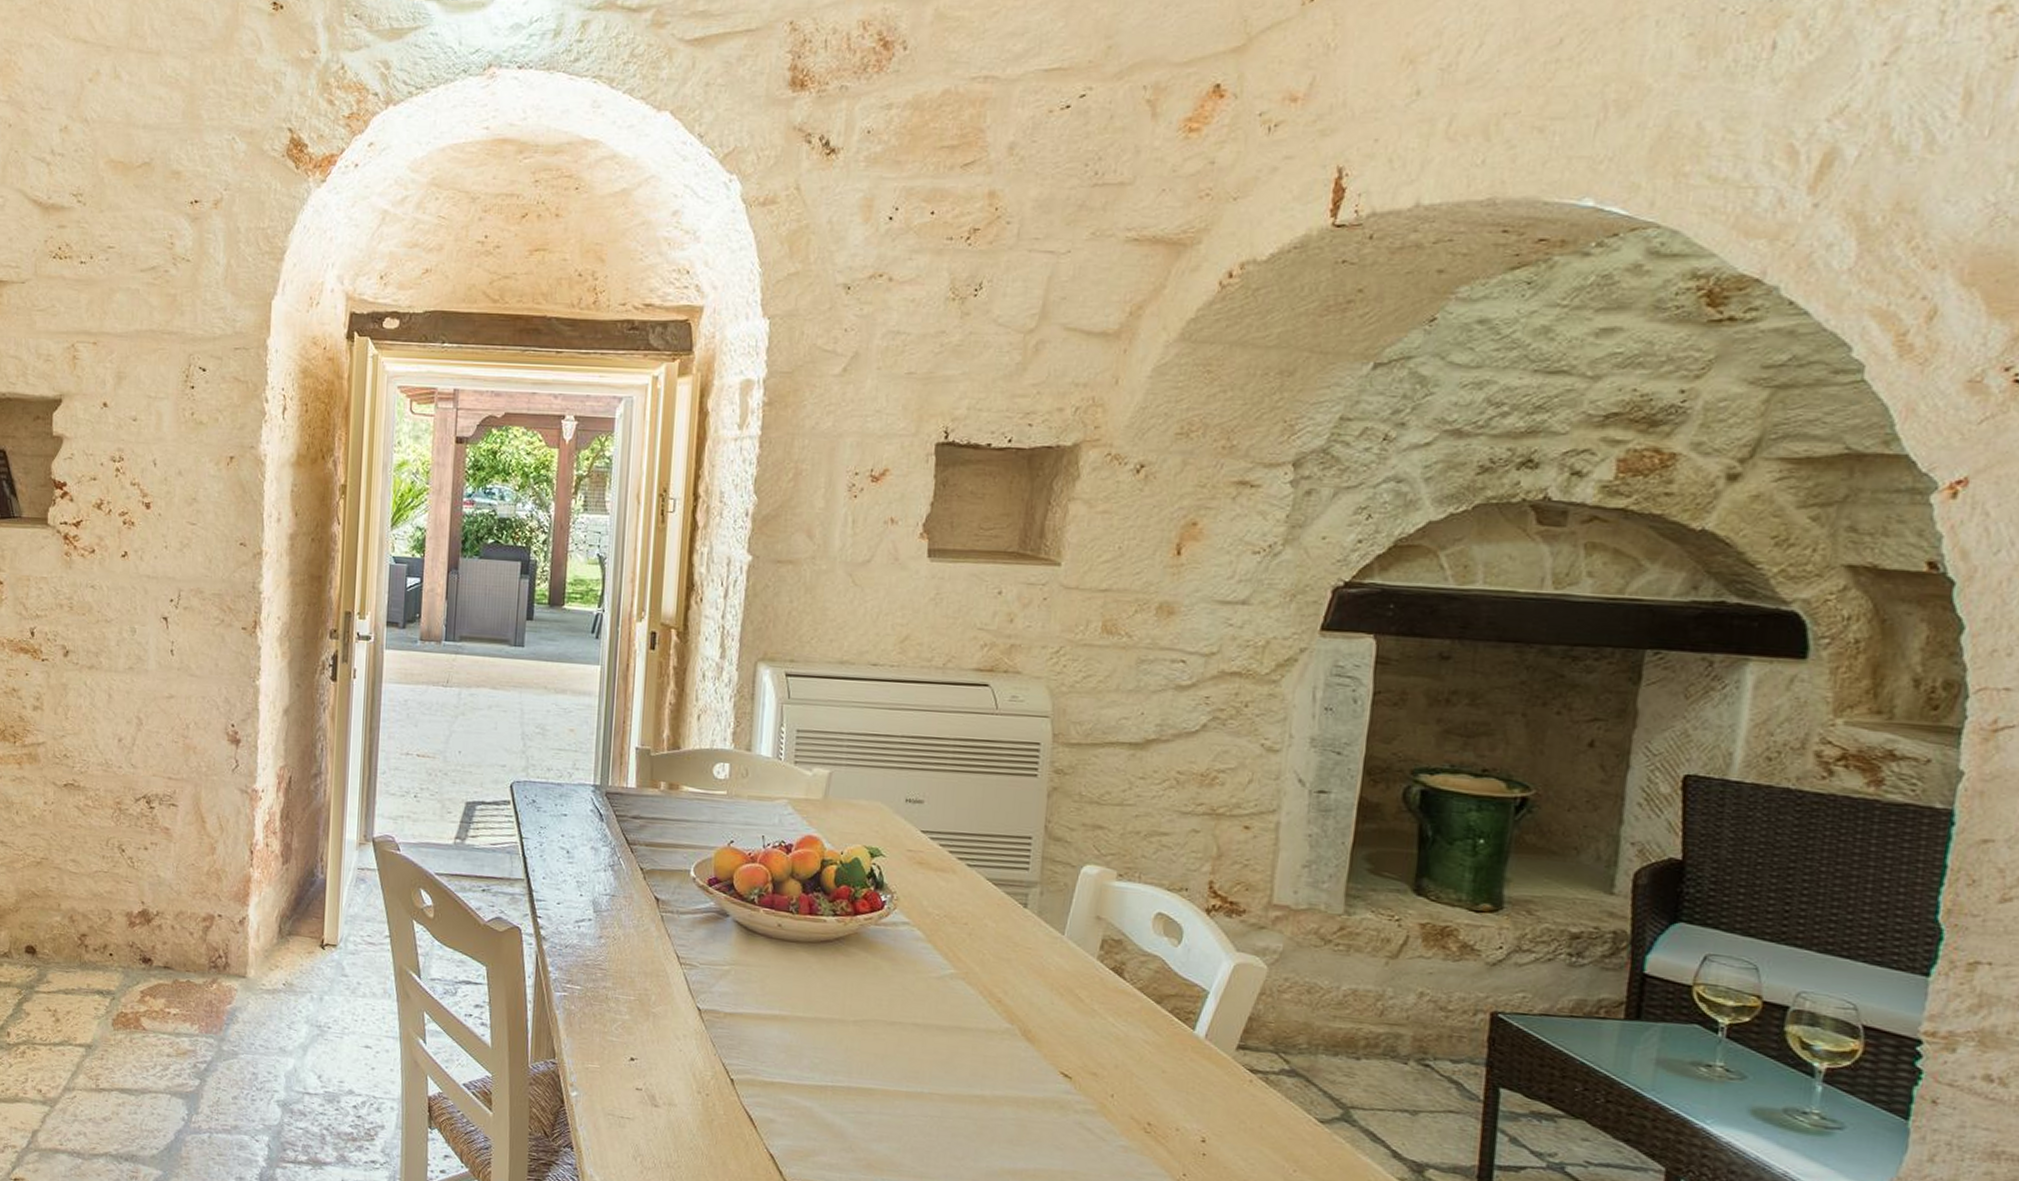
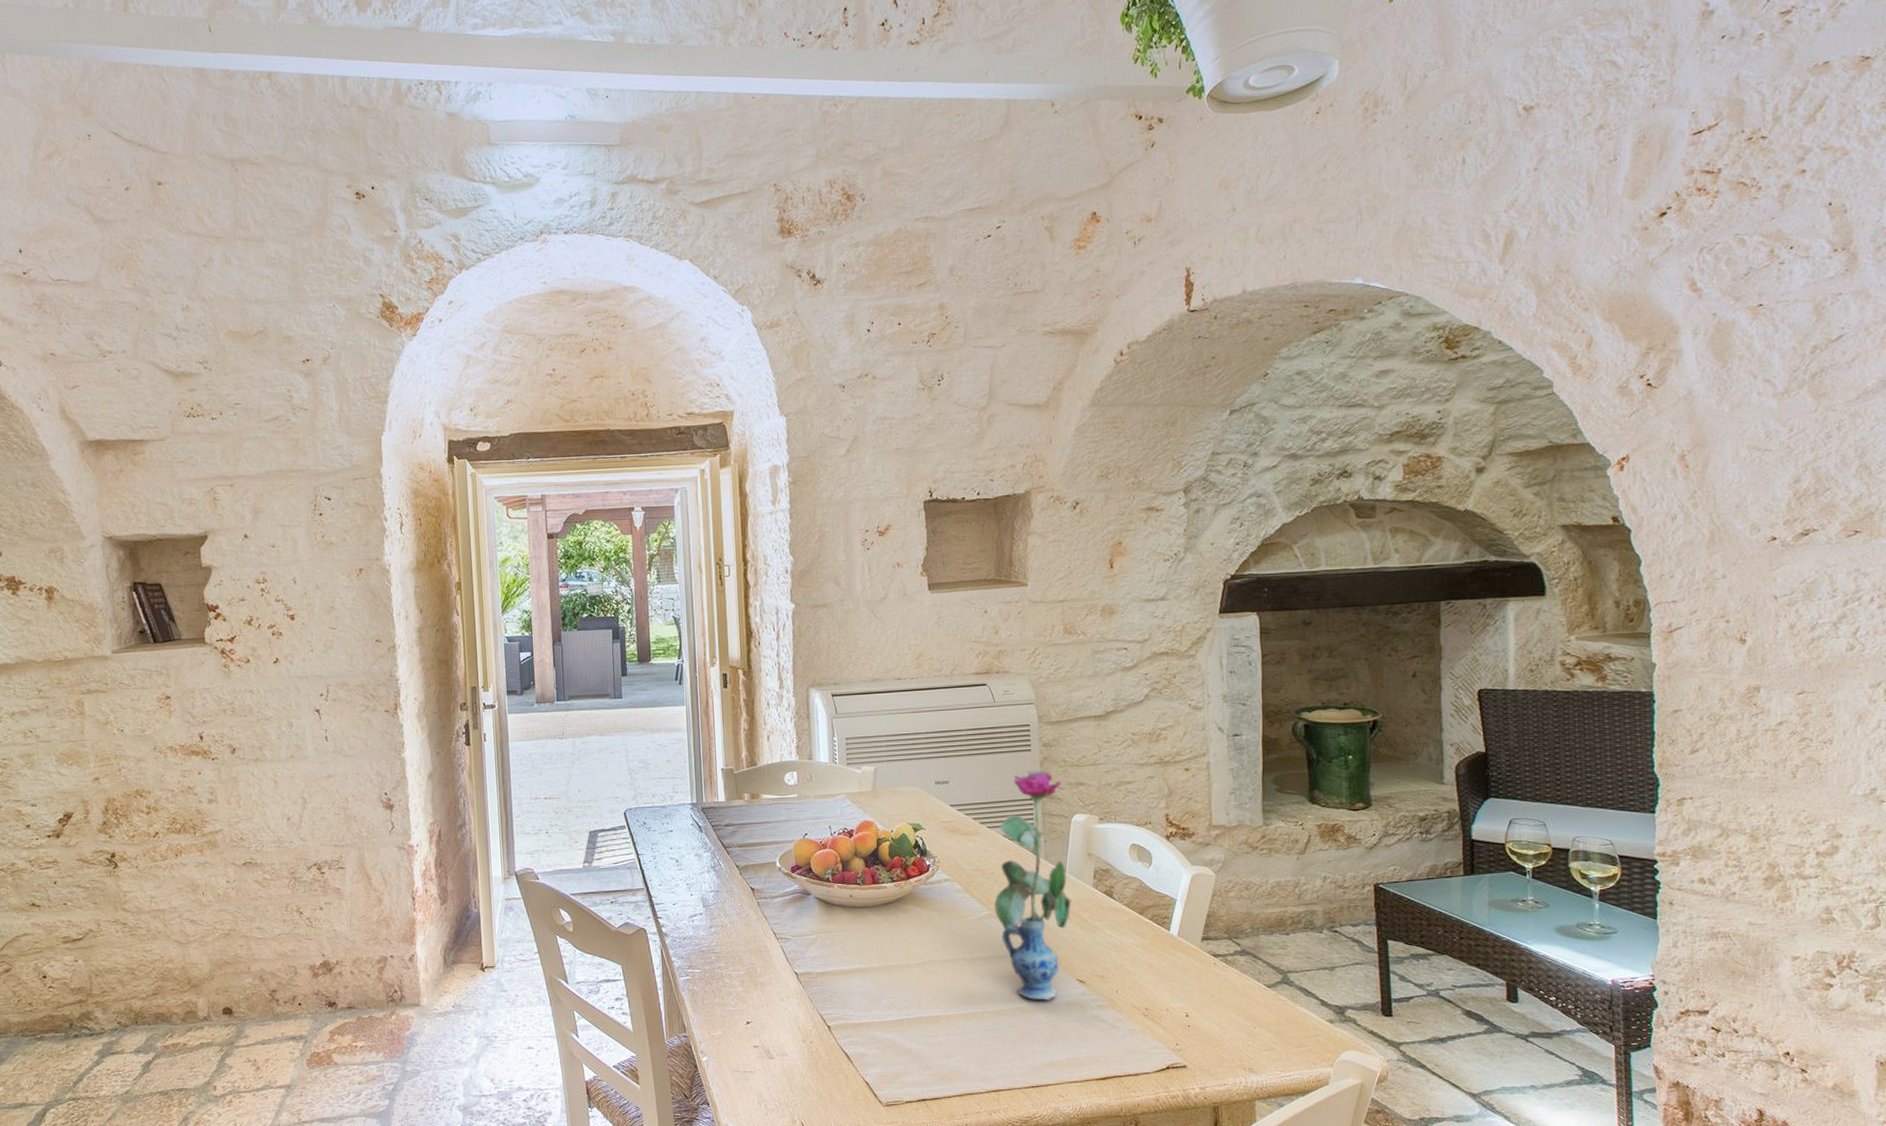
vase: none [961,800,1073,1093] -> present [993,770,1071,1000]

